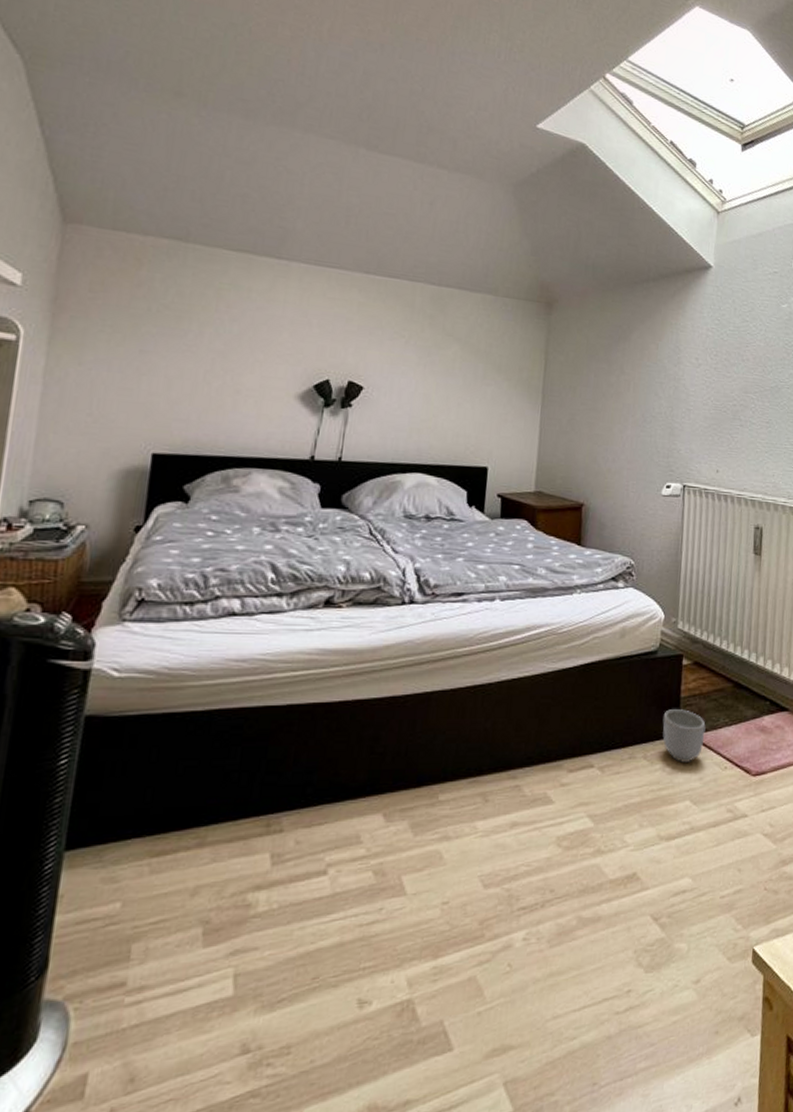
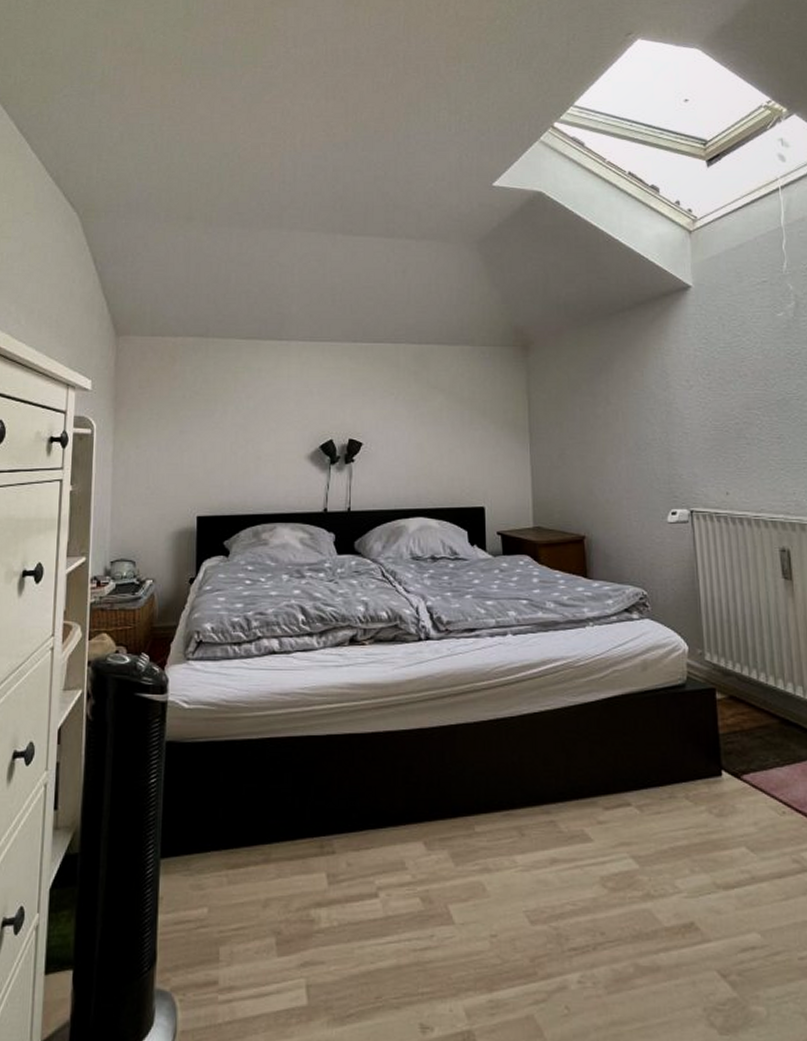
planter: present [662,709,706,763] -> none [701,747,754,805]

